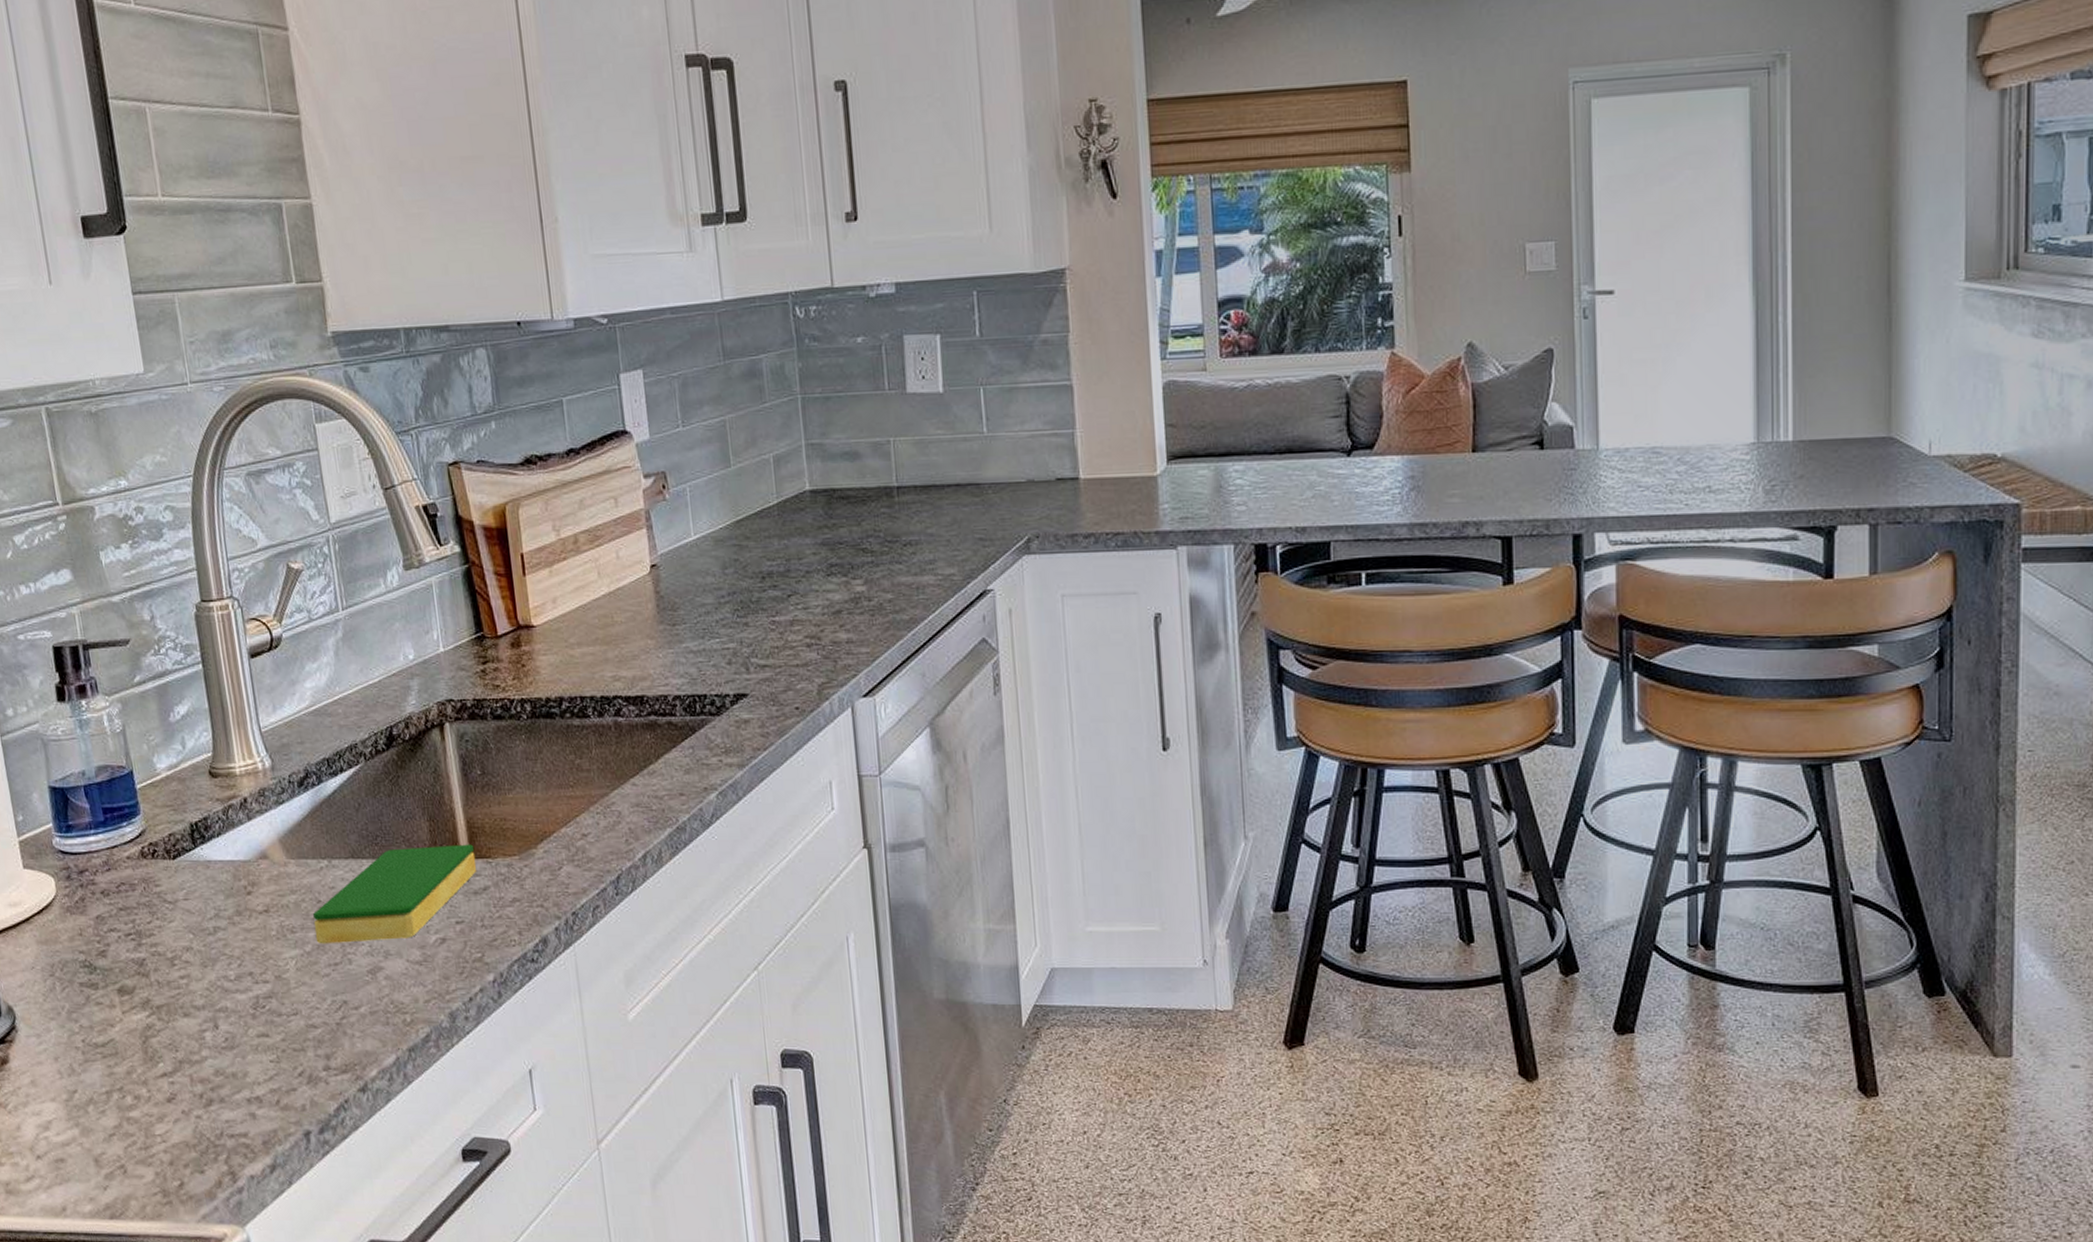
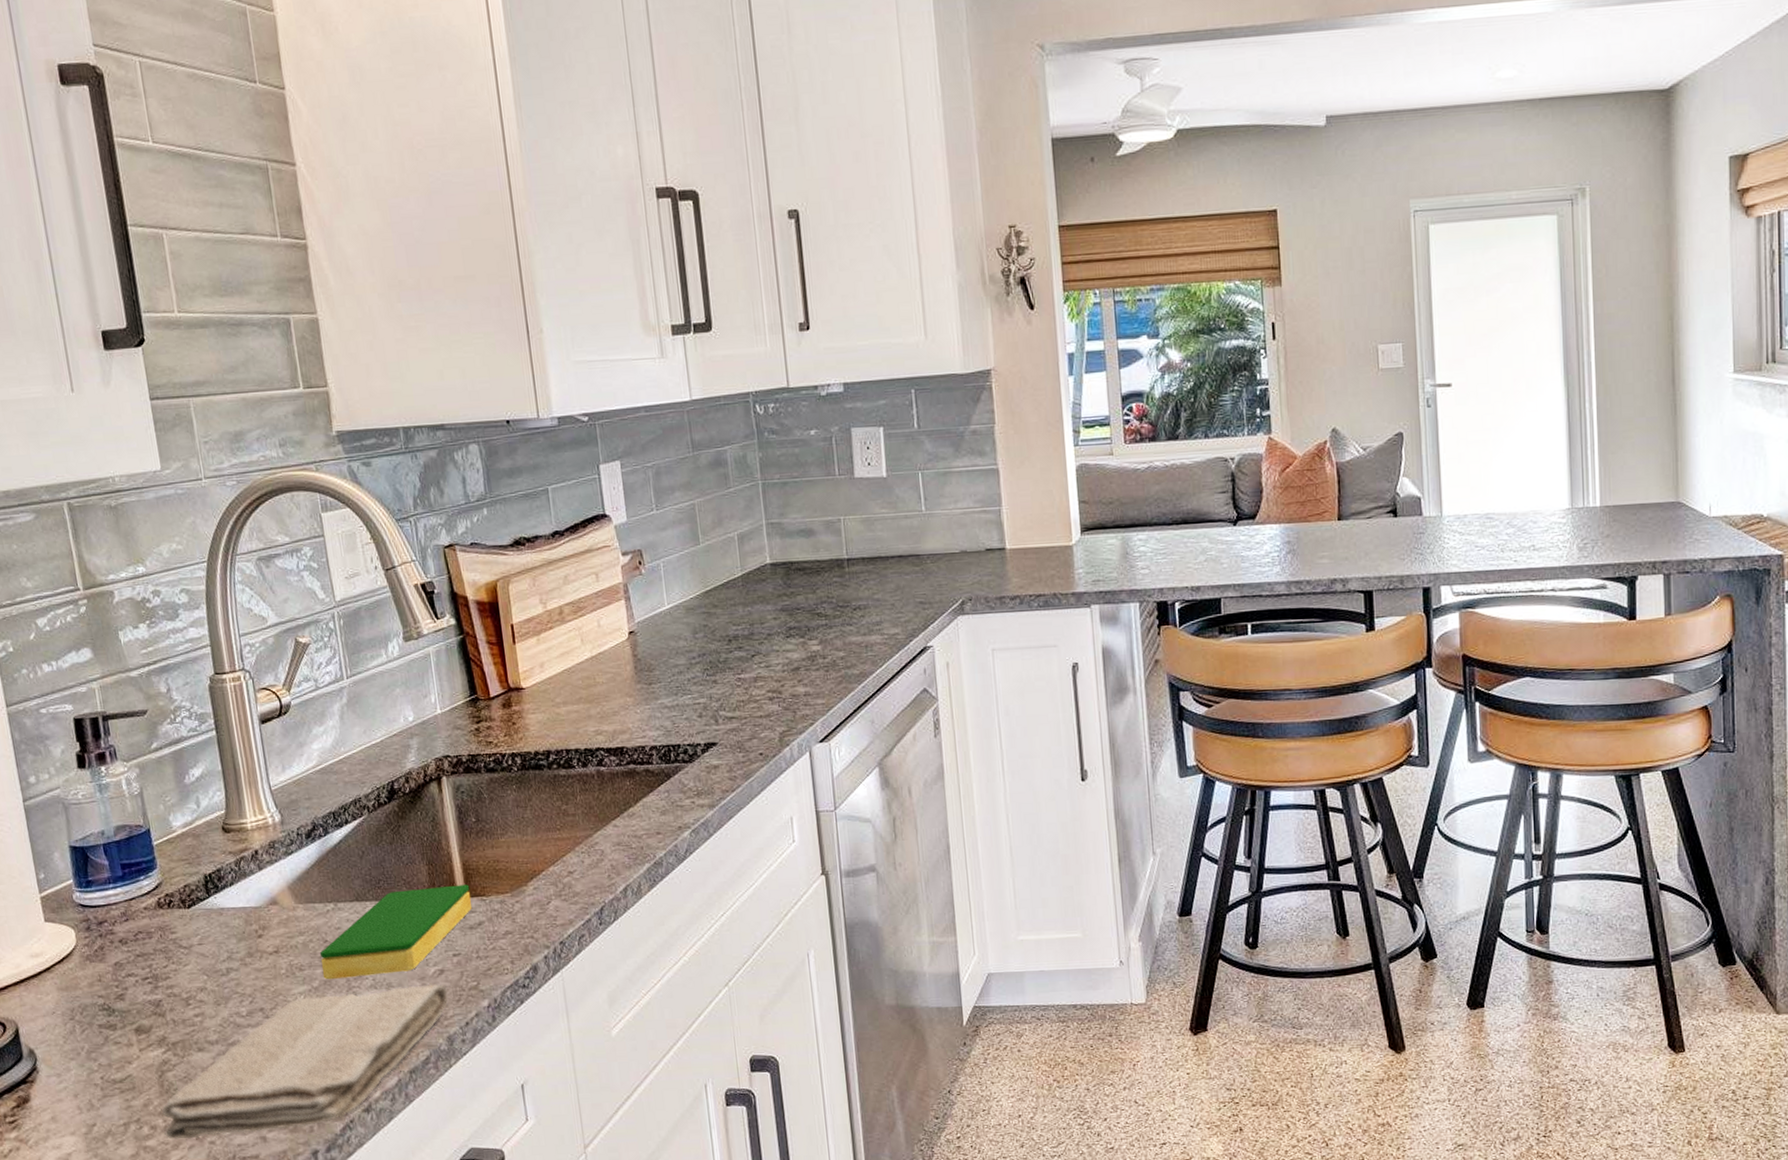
washcloth: none [146,954,451,1112] -> present [162,984,449,1140]

